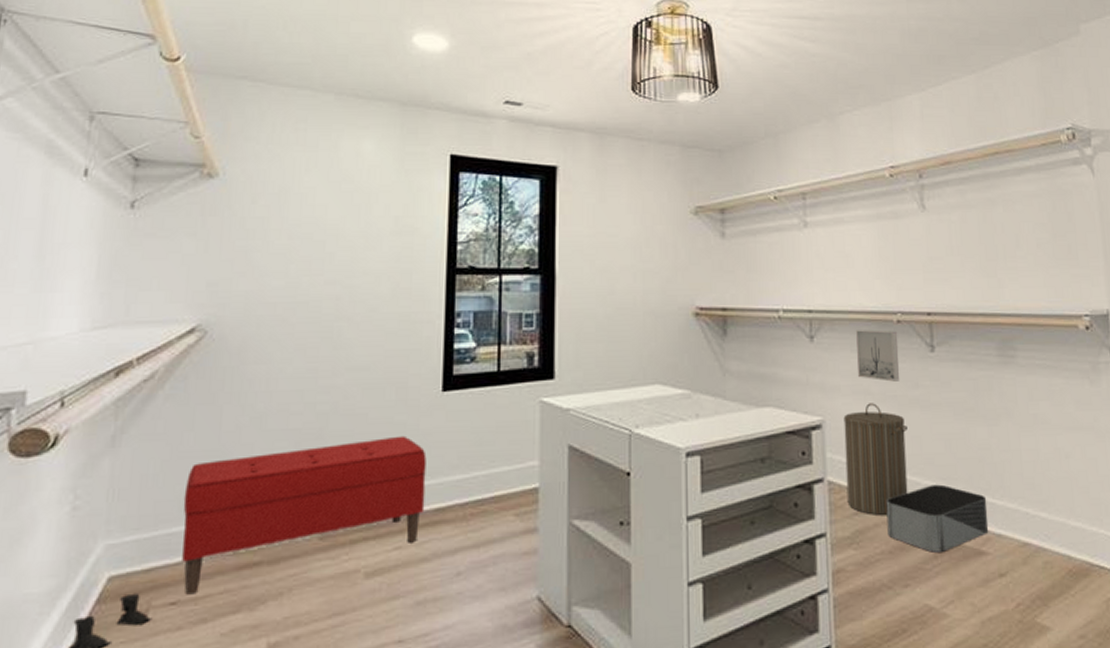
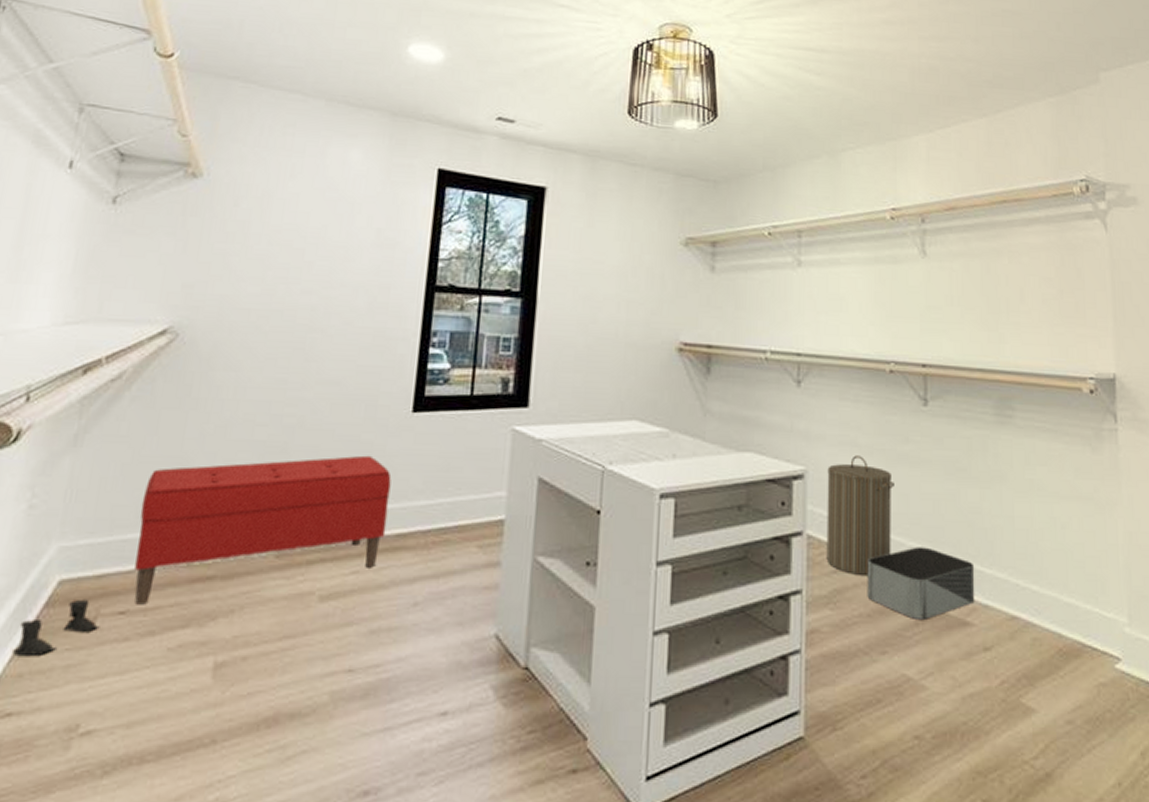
wall art: present [856,330,900,382] -> none [844,378,890,435]

